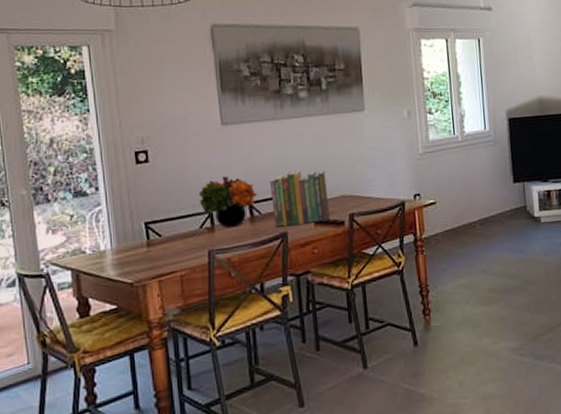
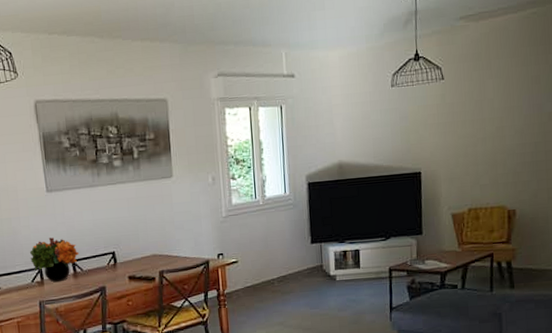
books: present [270,170,330,228] -> none [90,232,142,282]

